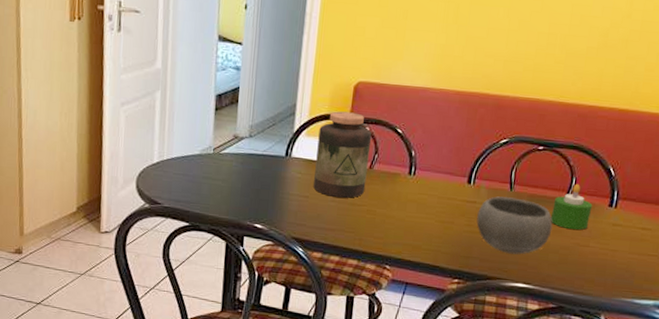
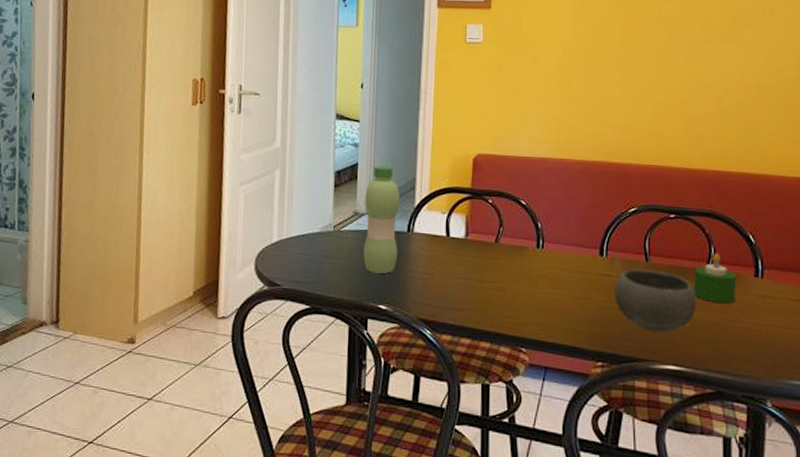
water bottle: none [241,90,280,196] -> present [363,166,400,275]
jar: present [313,111,372,198] -> none [438,184,495,275]

